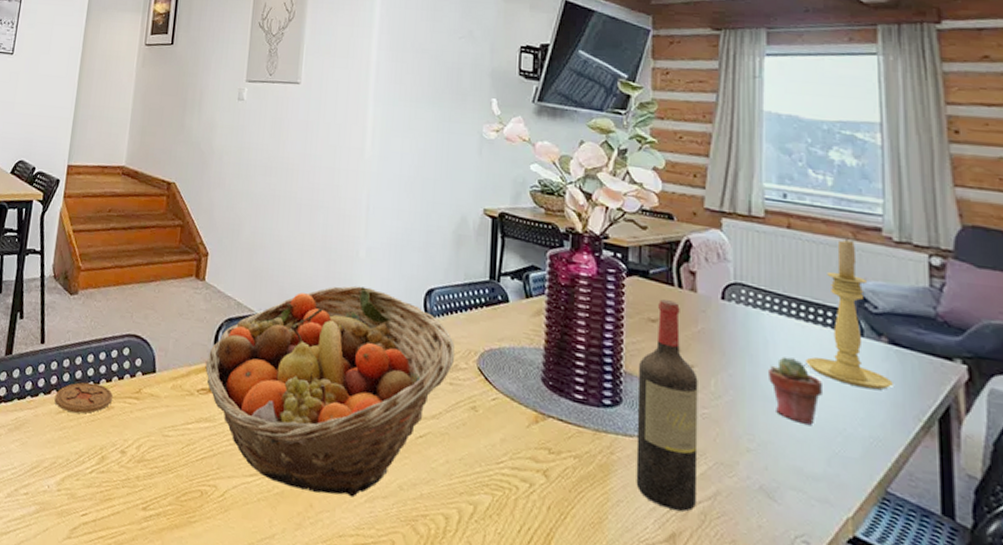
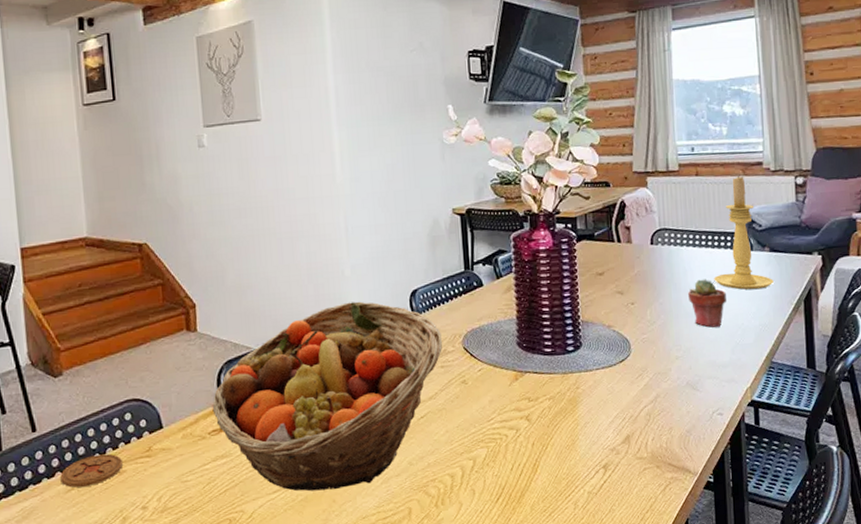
wine bottle: present [636,299,698,512] -> none [592,254,643,418]

